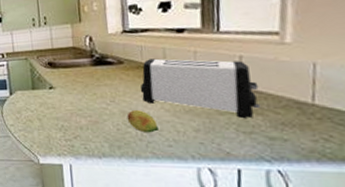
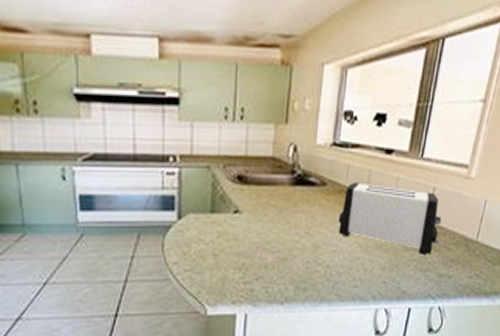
fruit: present [127,110,158,133] -> none [318,245,348,272]

